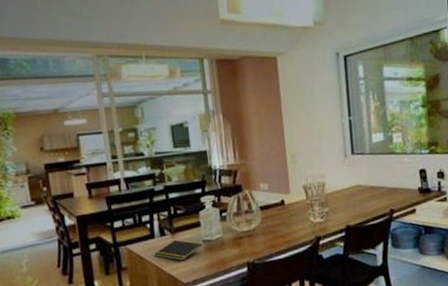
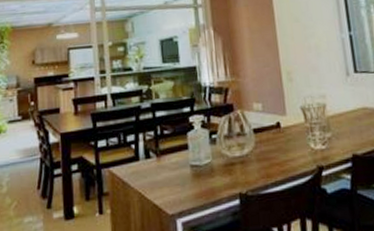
notepad: present [154,240,202,261] -> none [138,164,190,188]

